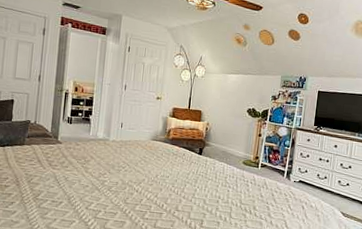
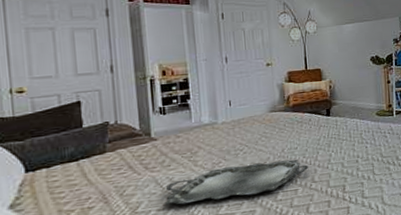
serving tray: none [59,178,176,209] -> present [165,159,309,205]

